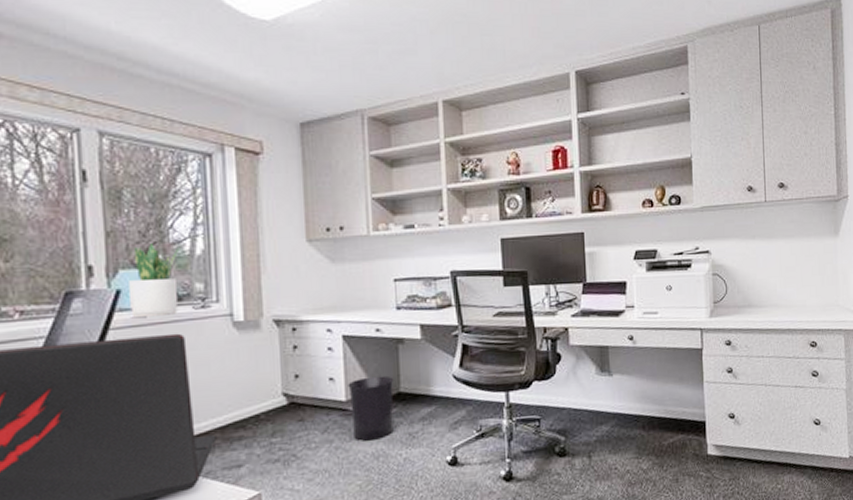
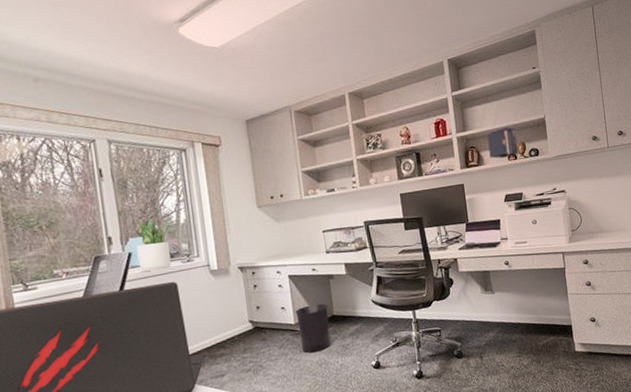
books: none [618,164,656,204] -> present [487,127,519,159]

